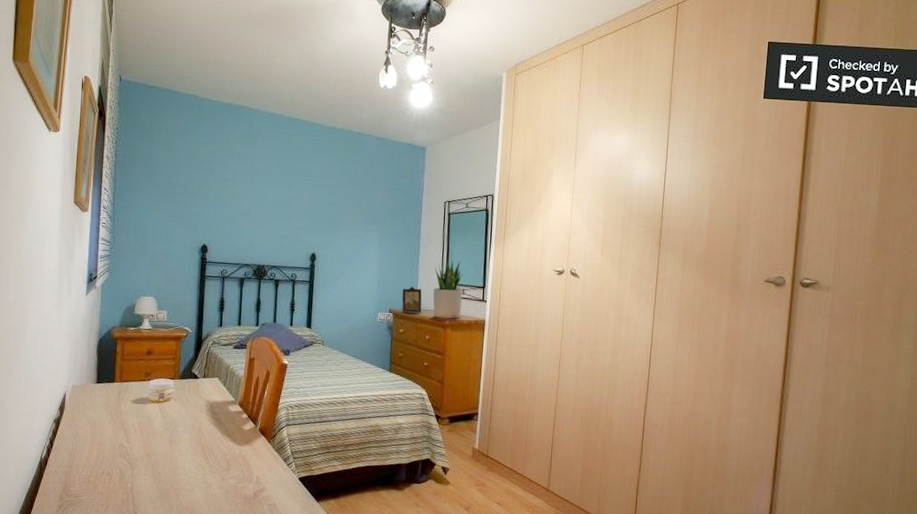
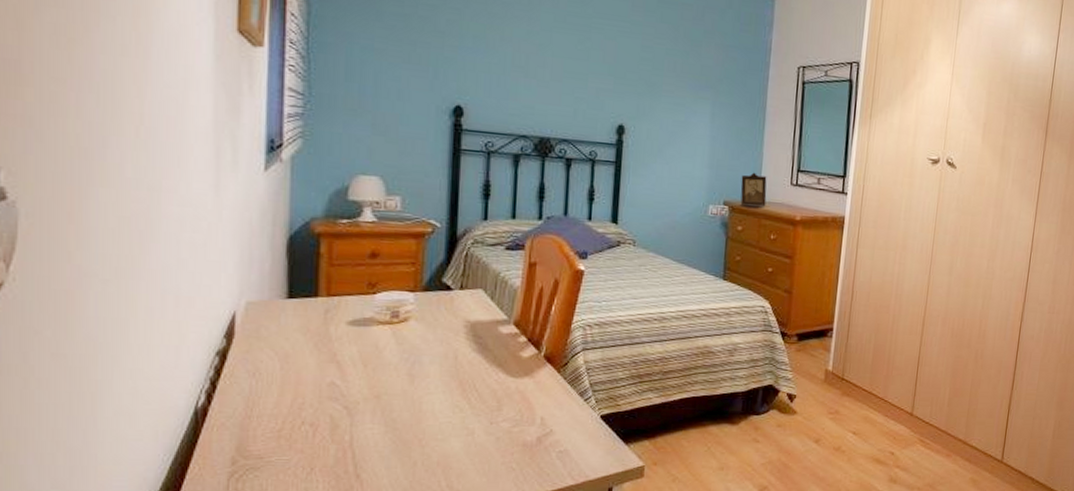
planter: present [433,260,463,319] -> none [780,141,819,215]

